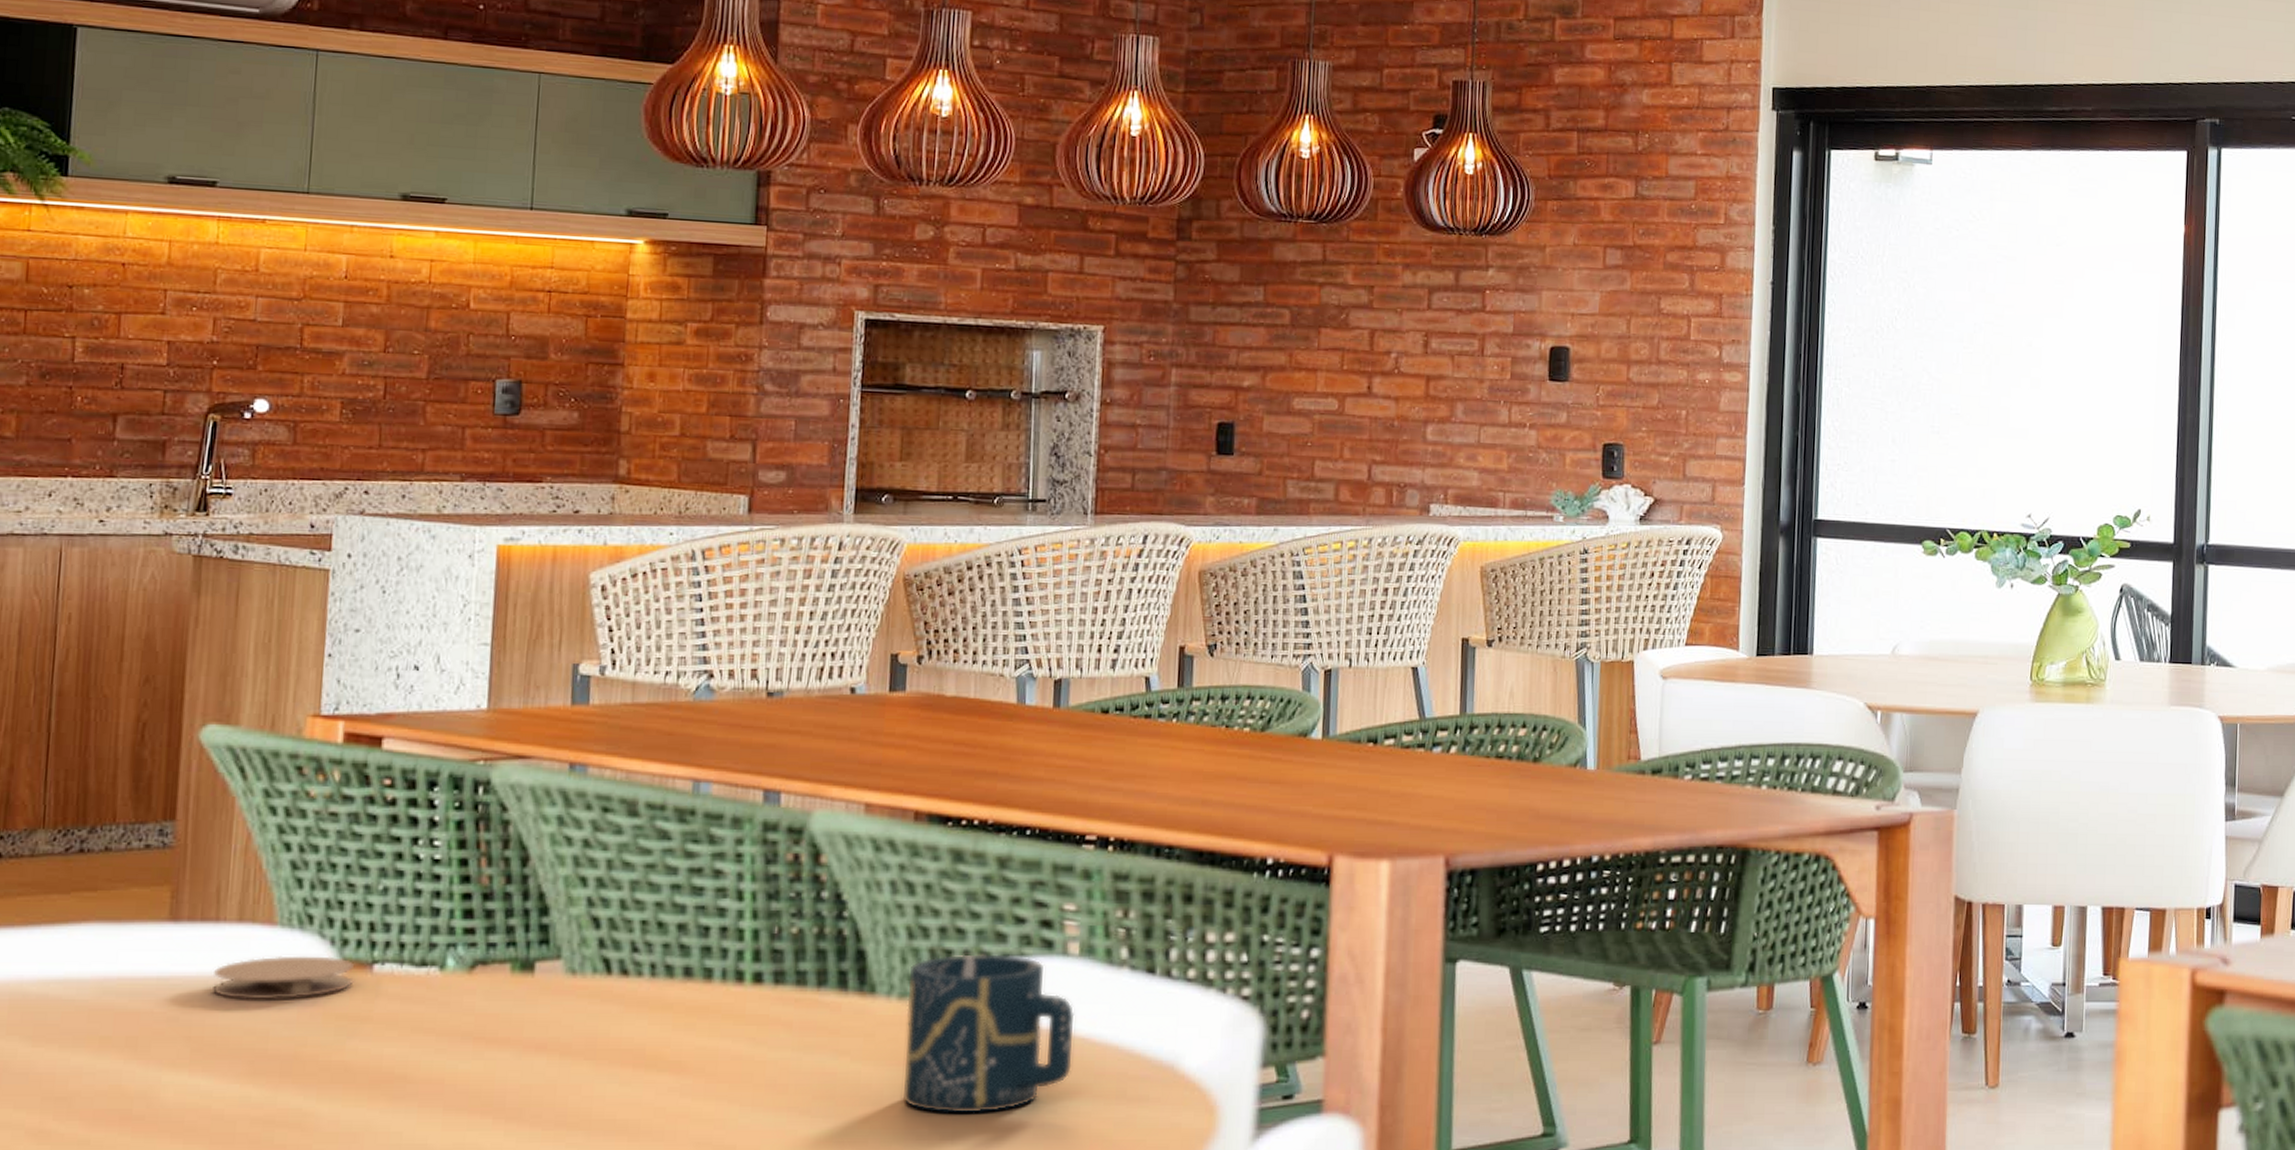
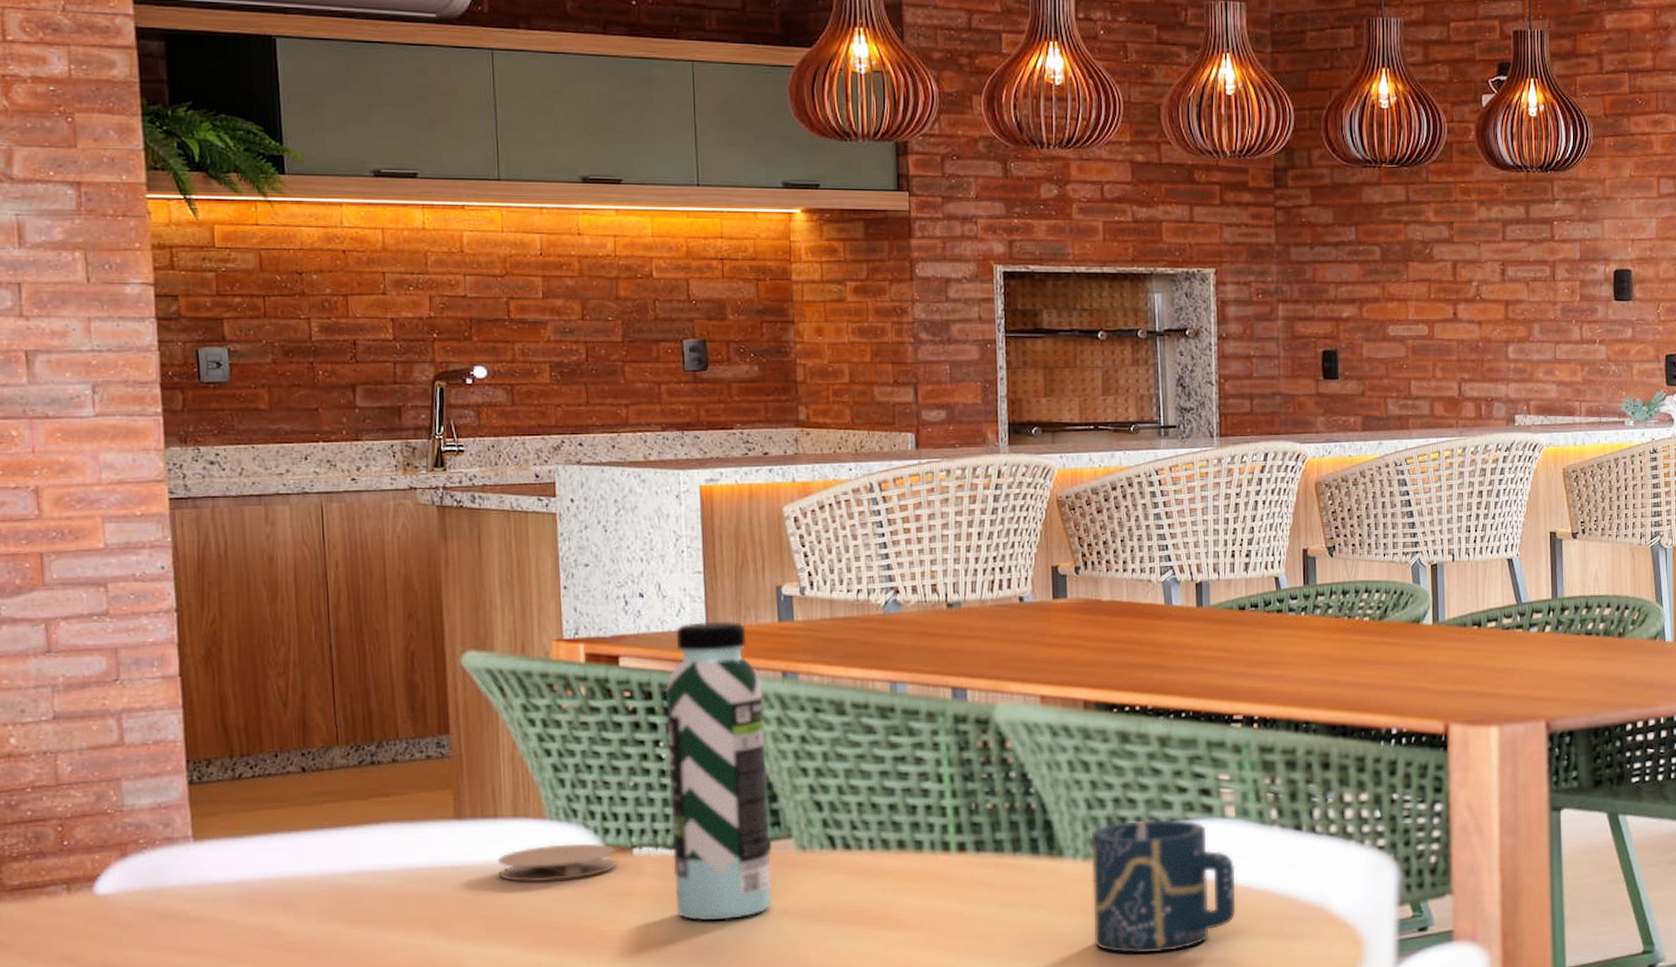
water bottle: none [416,700,545,1054] -> present [664,621,772,921]

